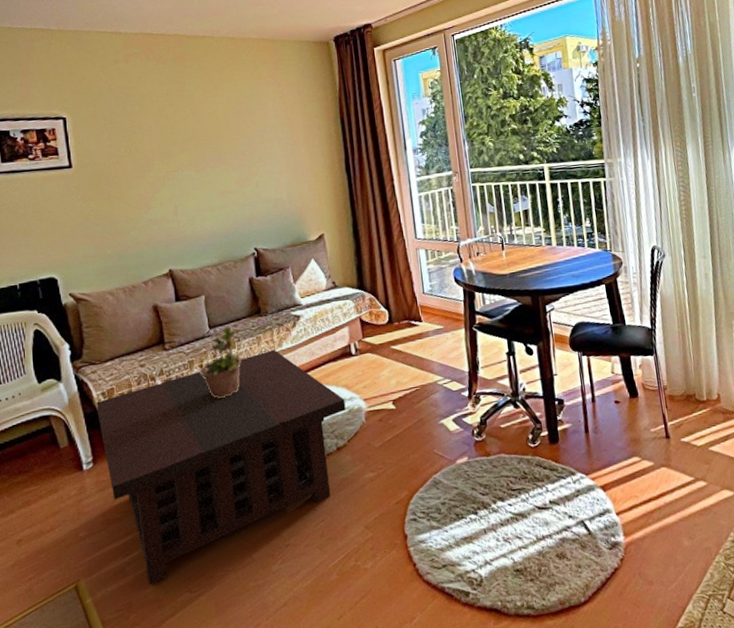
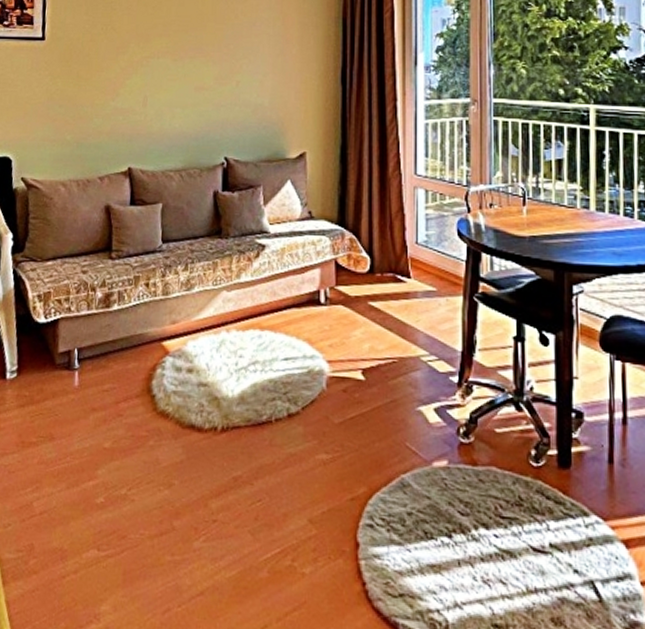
coffee table: present [96,349,346,585] -> none [30,280,305,530]
potted plant: present [199,324,241,398] -> none [144,238,192,326]

